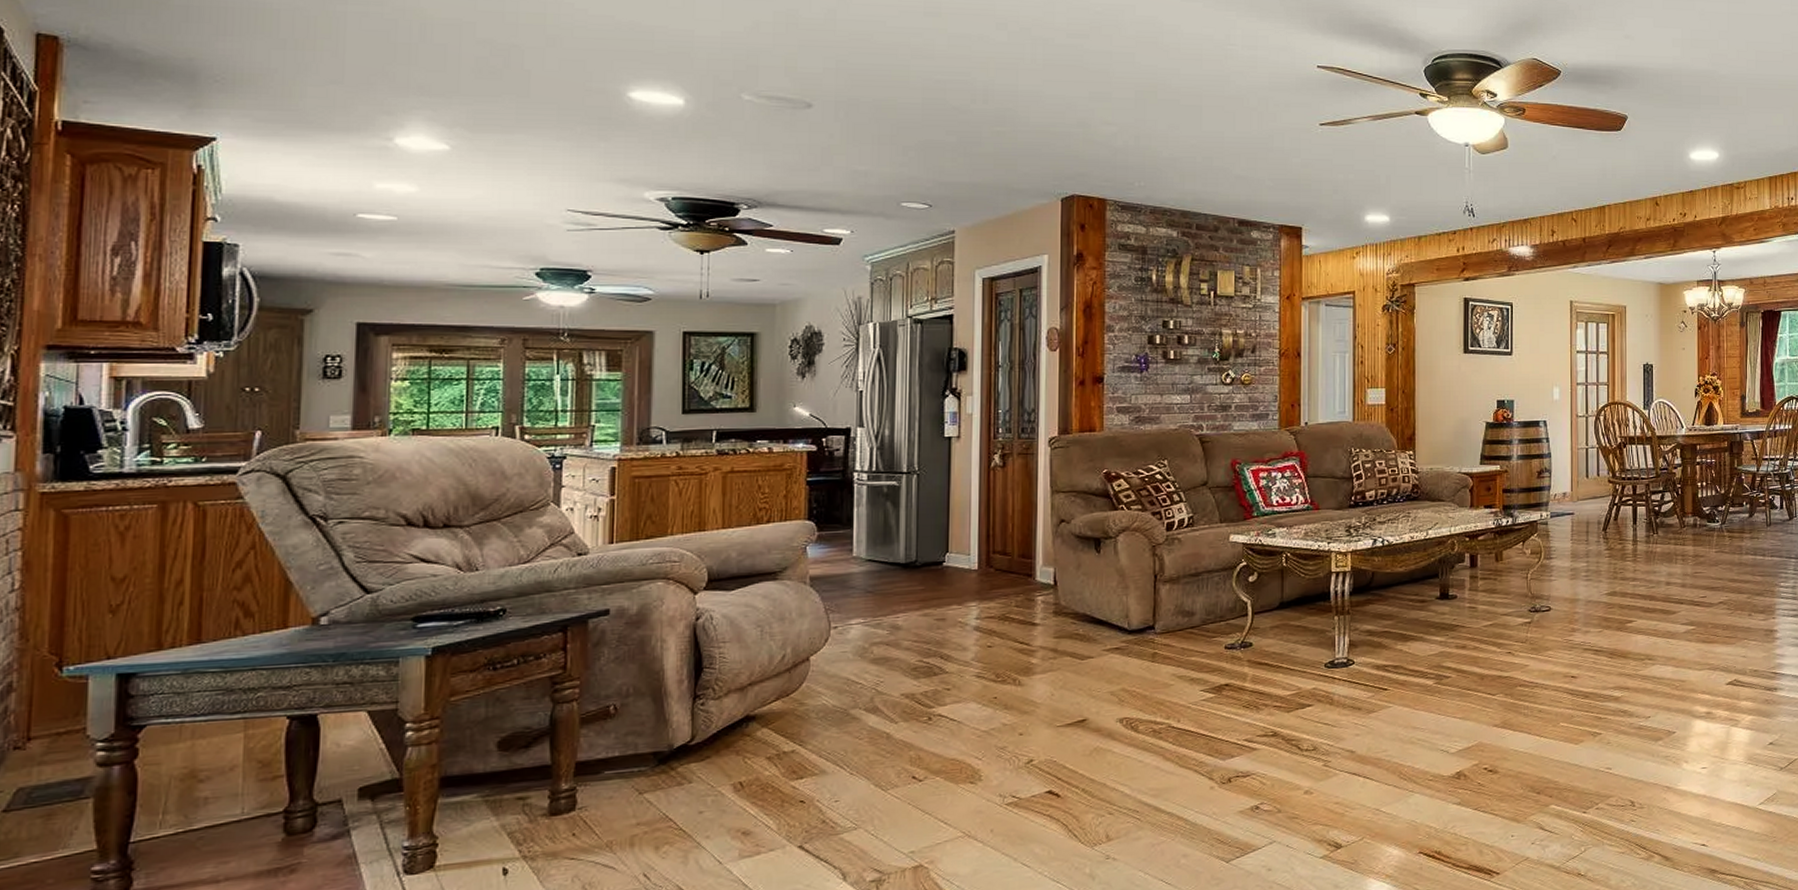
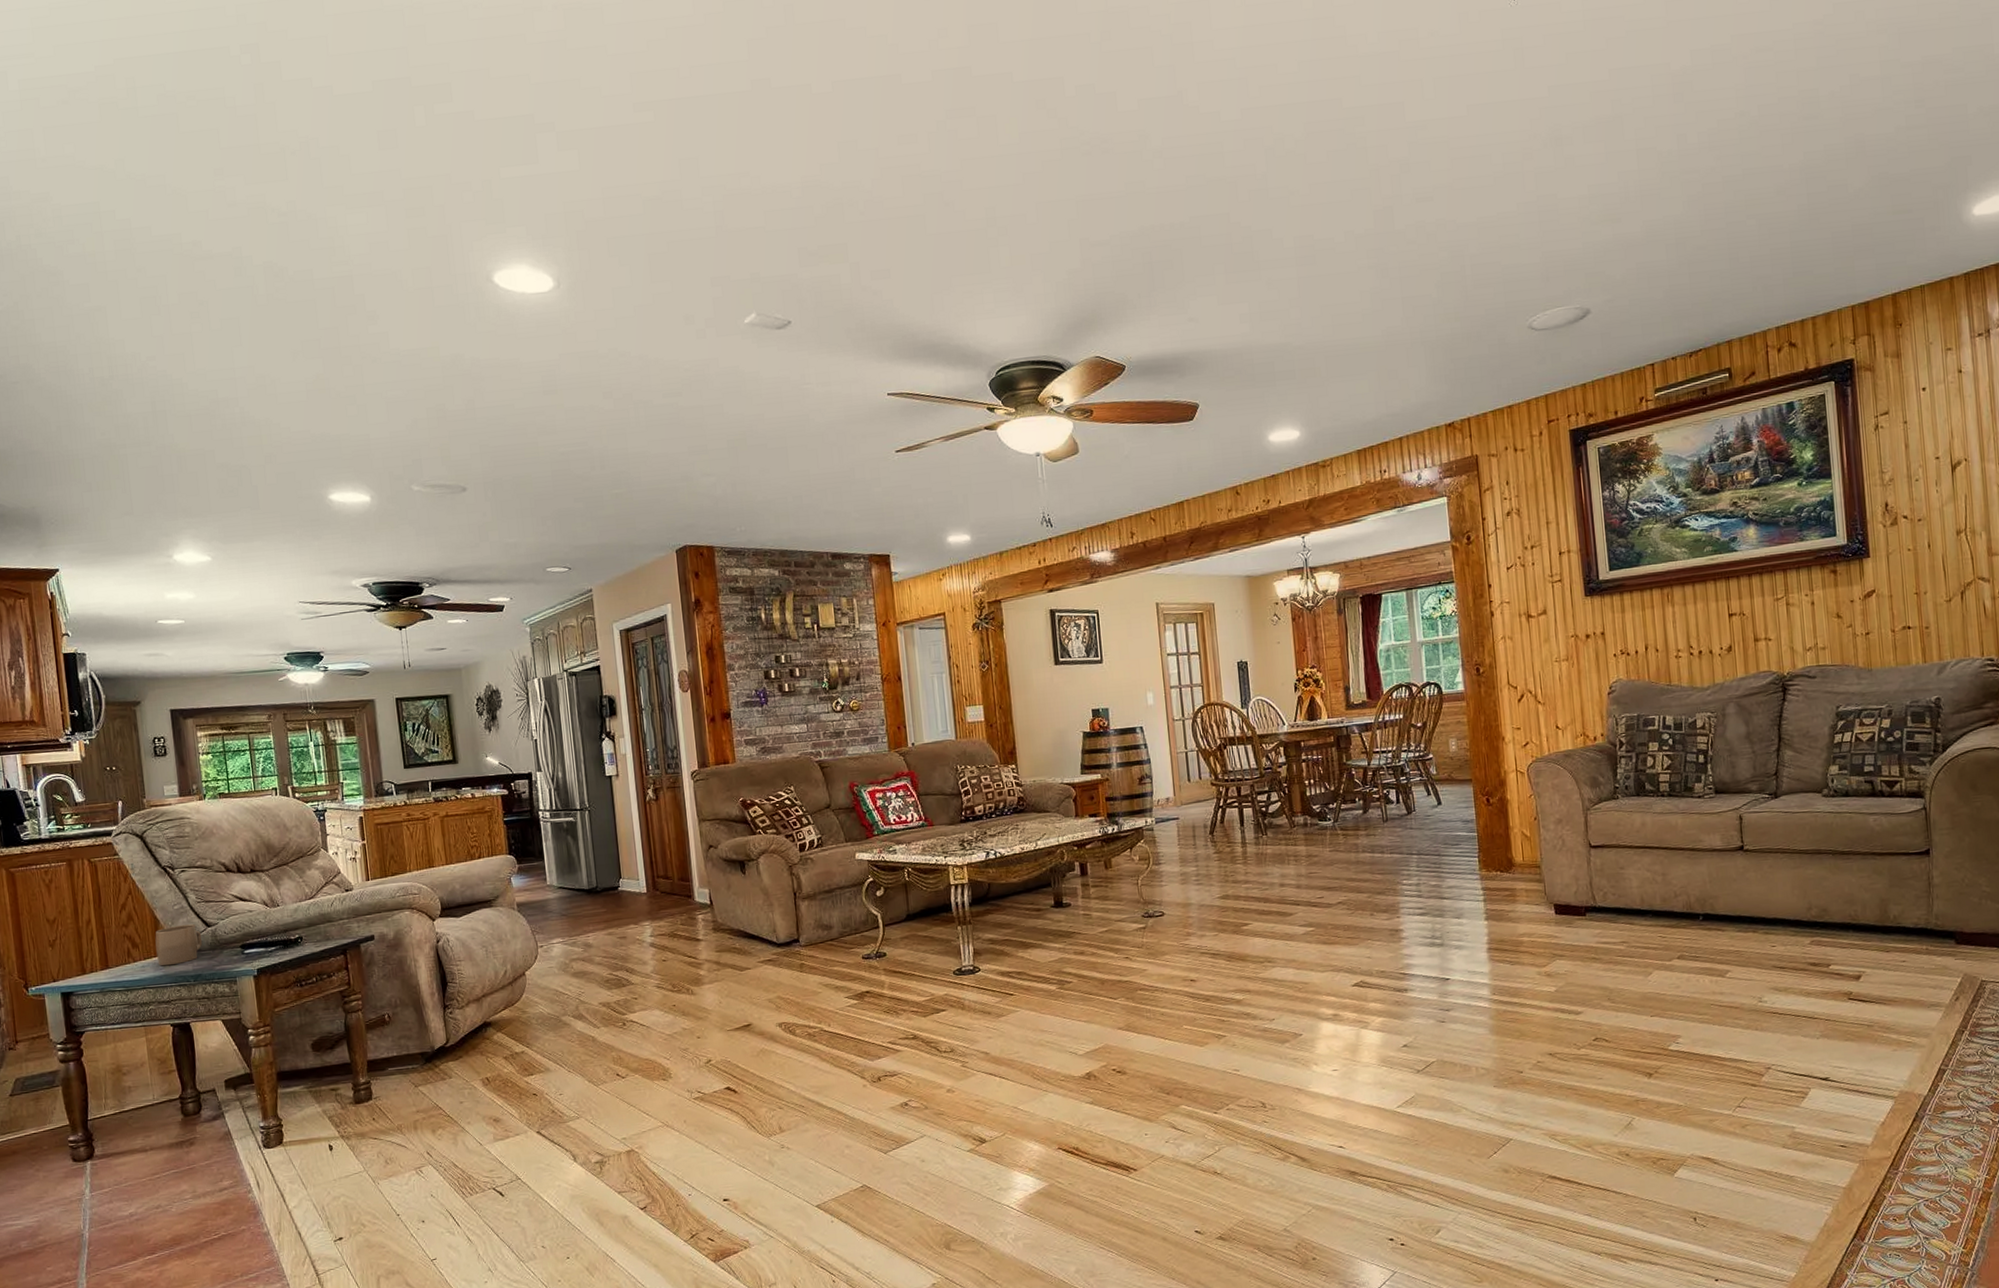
mug: none [280,589,356,642] -> present [155,924,203,966]

